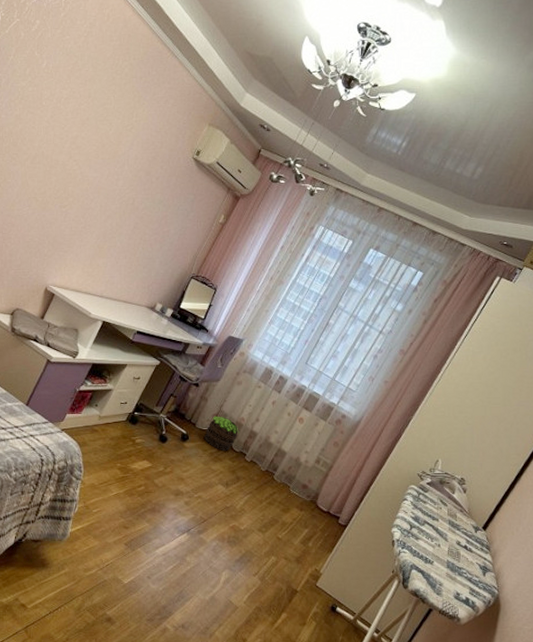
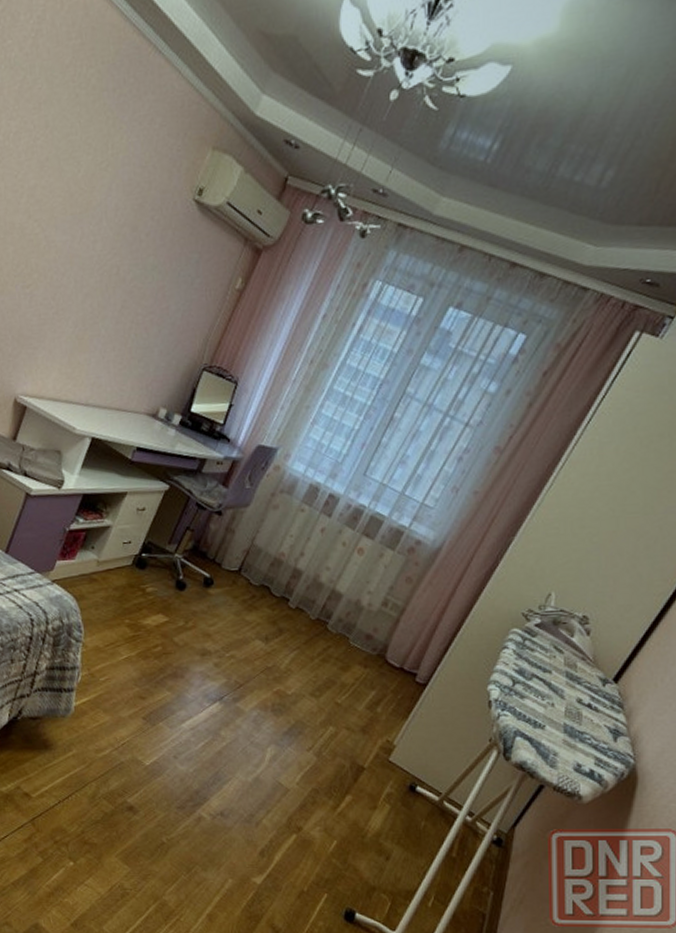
potted plant: present [204,416,240,452] -> none [234,552,280,598]

